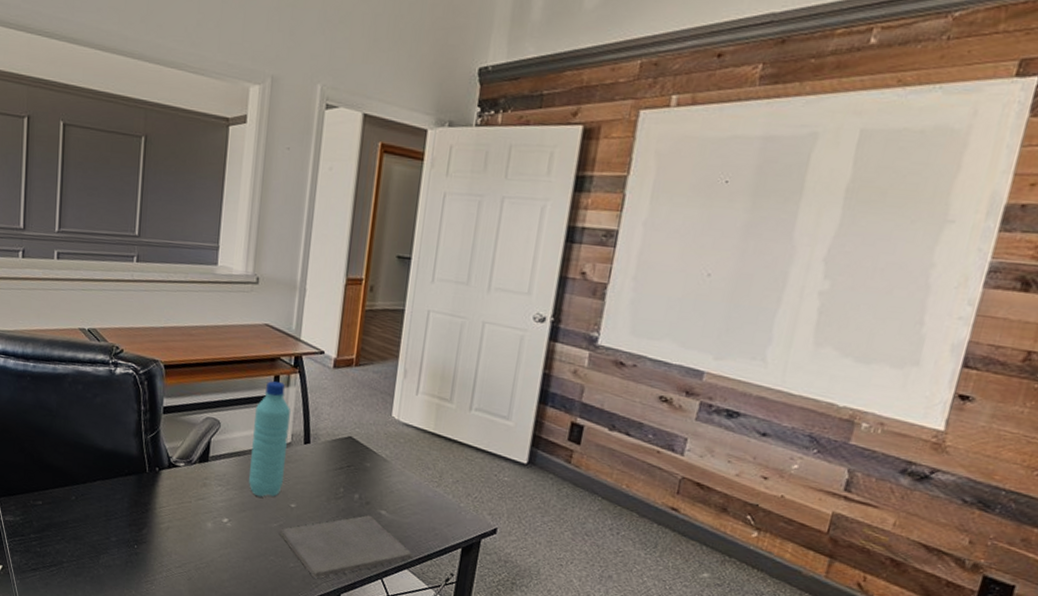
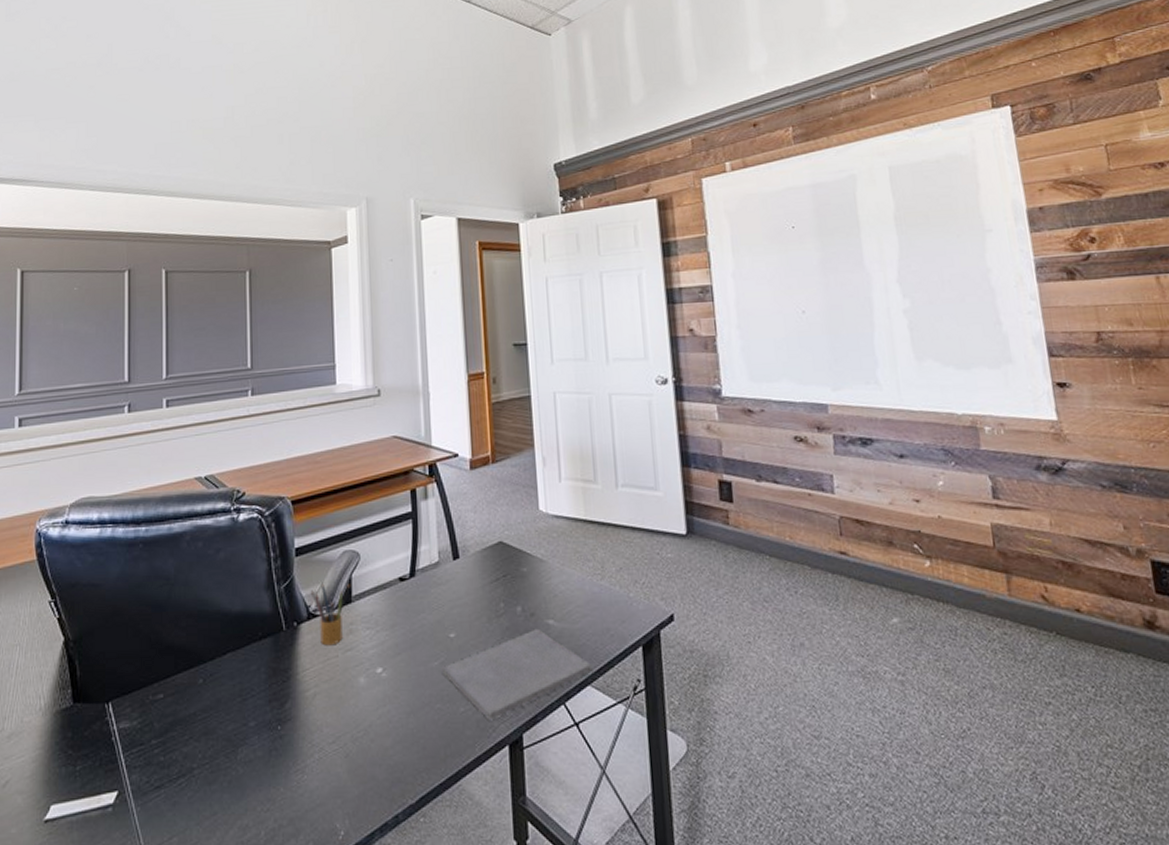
pencil box: none [173,441,210,493] -> present [310,582,351,646]
water bottle: present [249,381,290,497] -> none [396,496,437,633]

